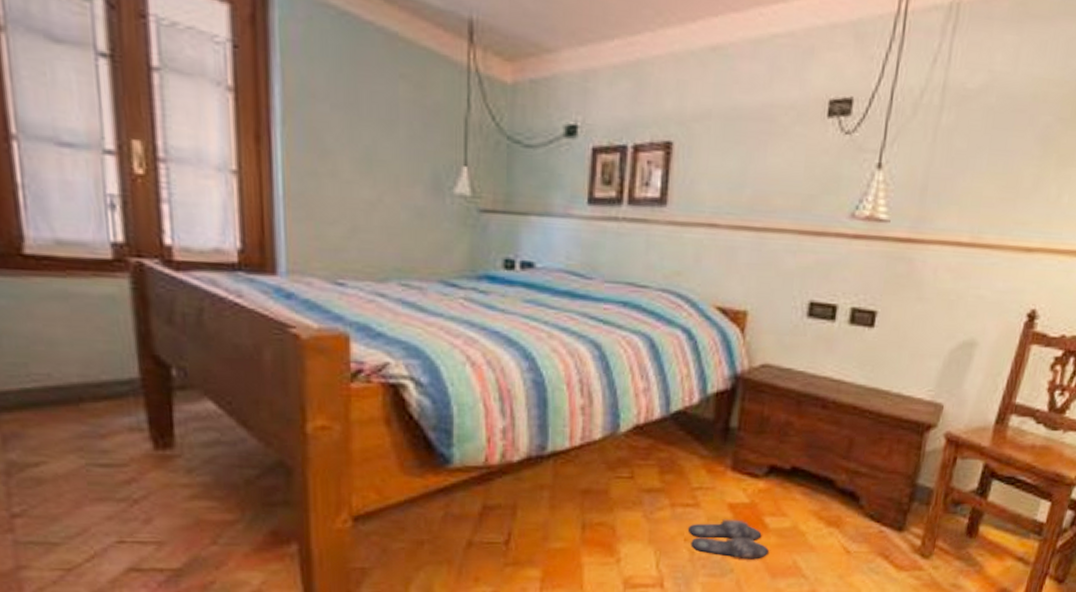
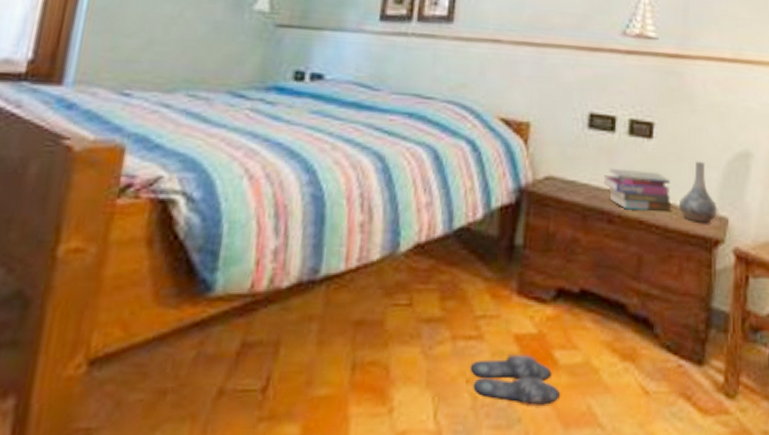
books: none [819,356,889,398] -> present [603,168,671,211]
decorative vase: none [894,349,935,409] -> present [678,161,718,223]

